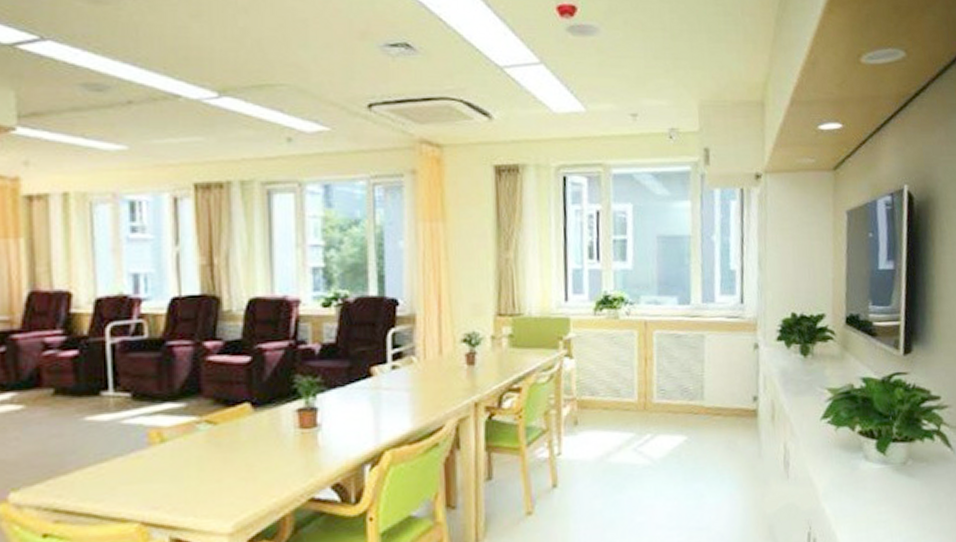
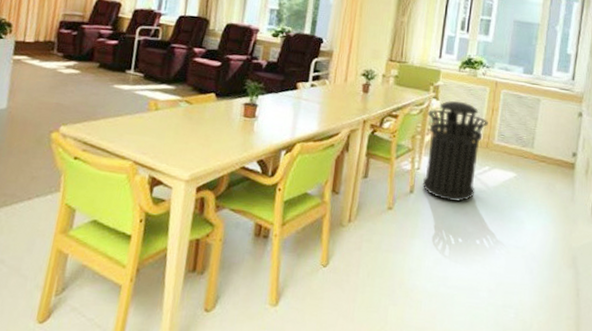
trash can: none [560,354,642,489] -> present [422,100,488,202]

